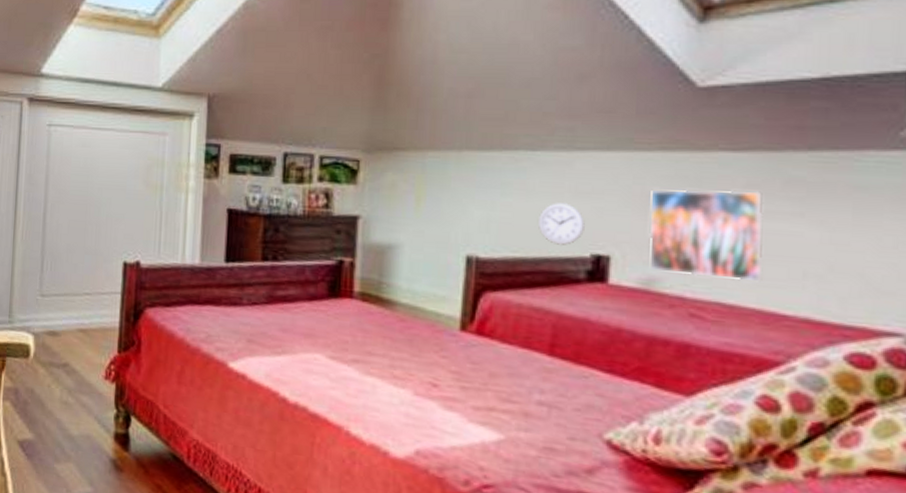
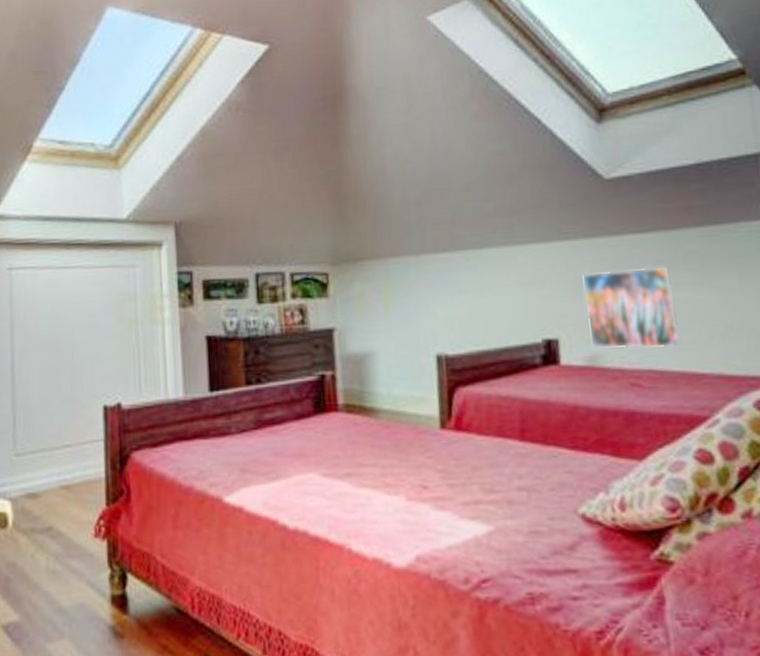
wall clock: present [538,203,585,245] -> none [494,294,534,334]

